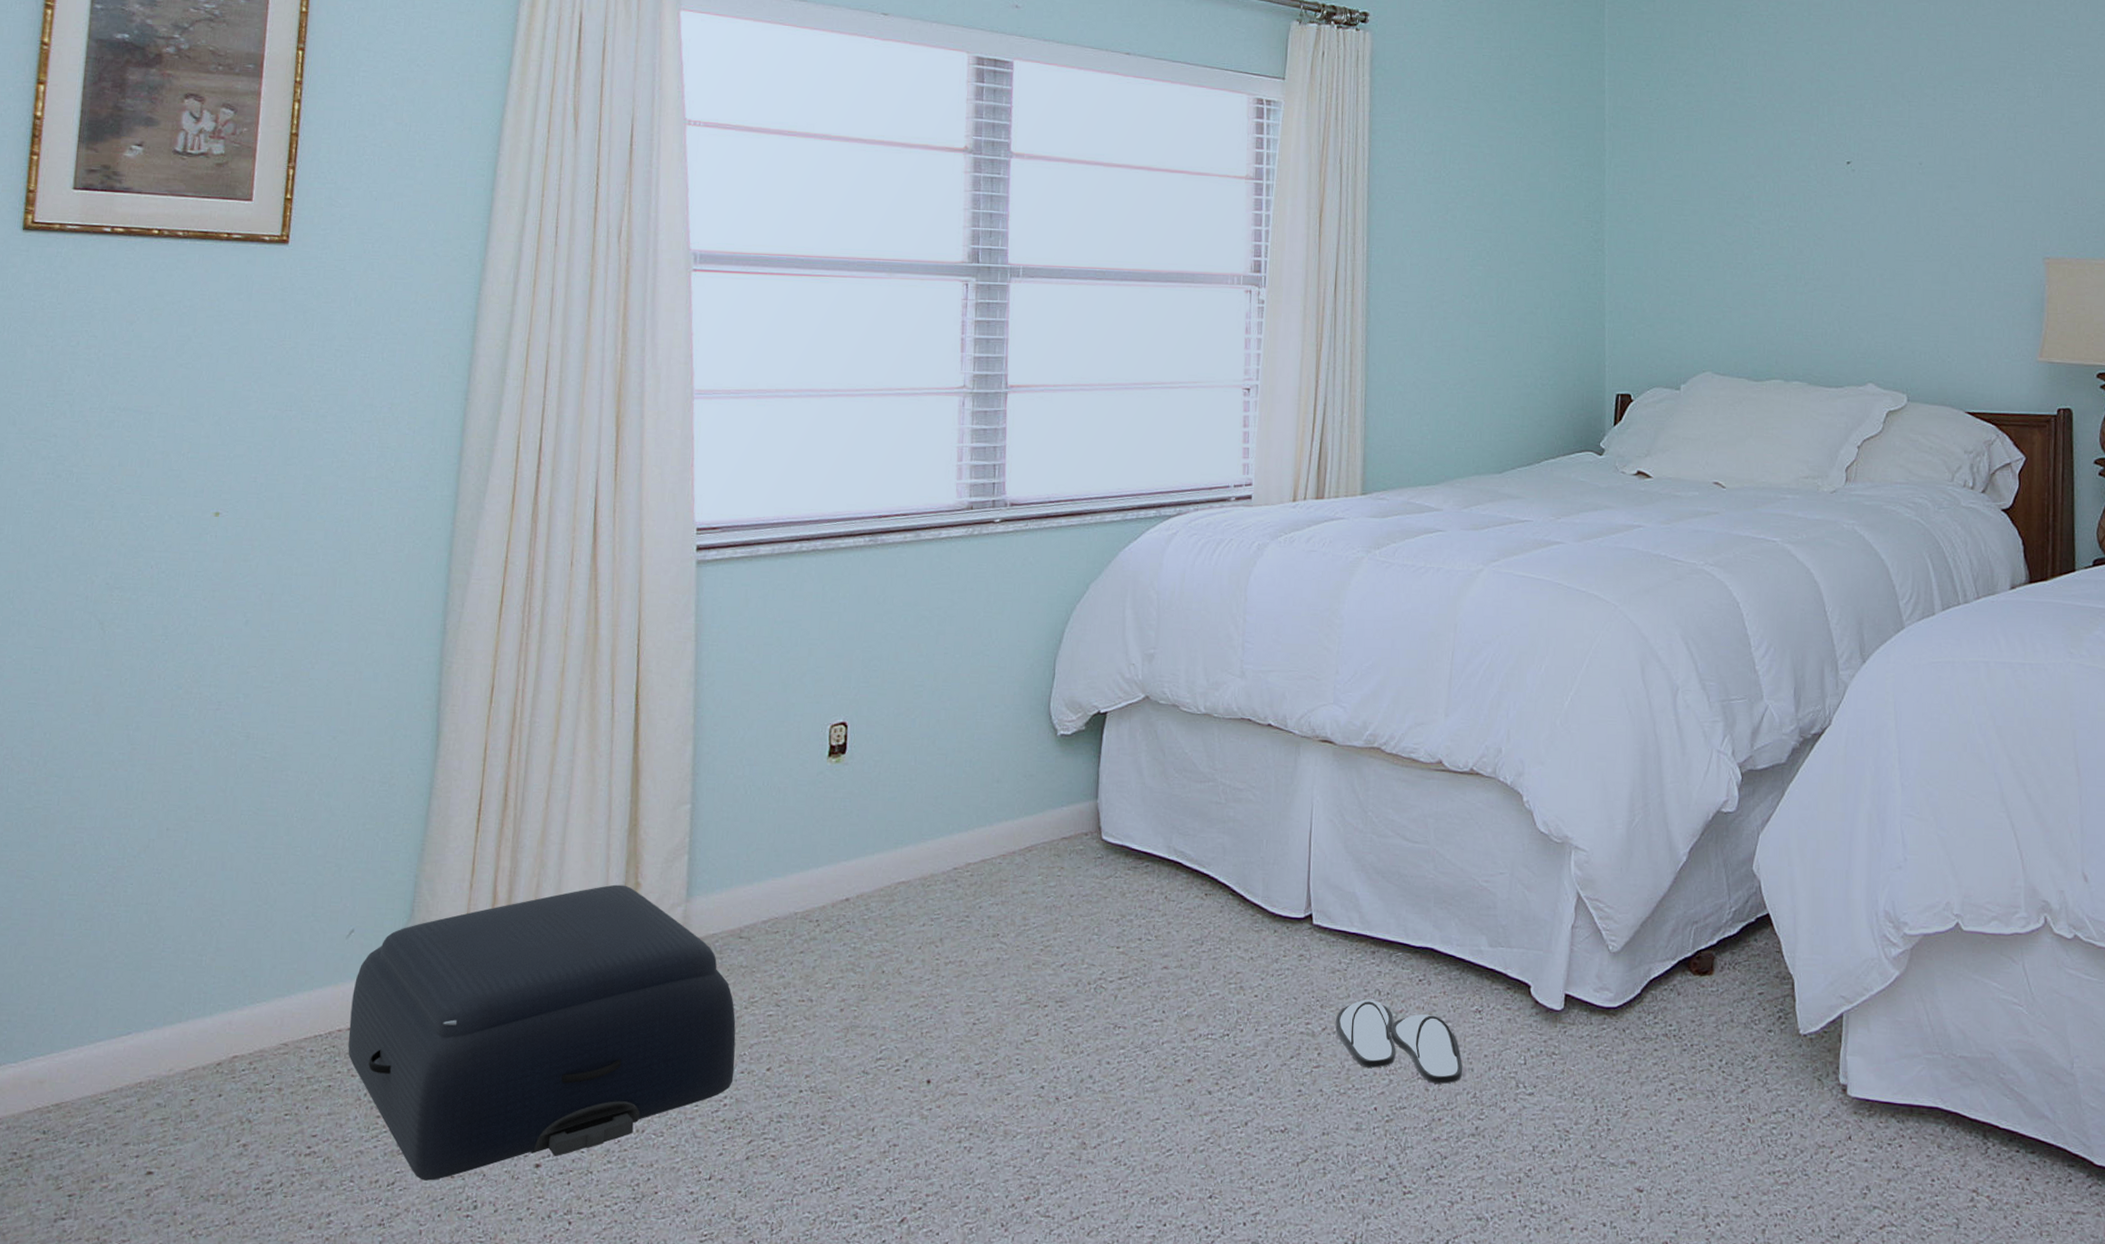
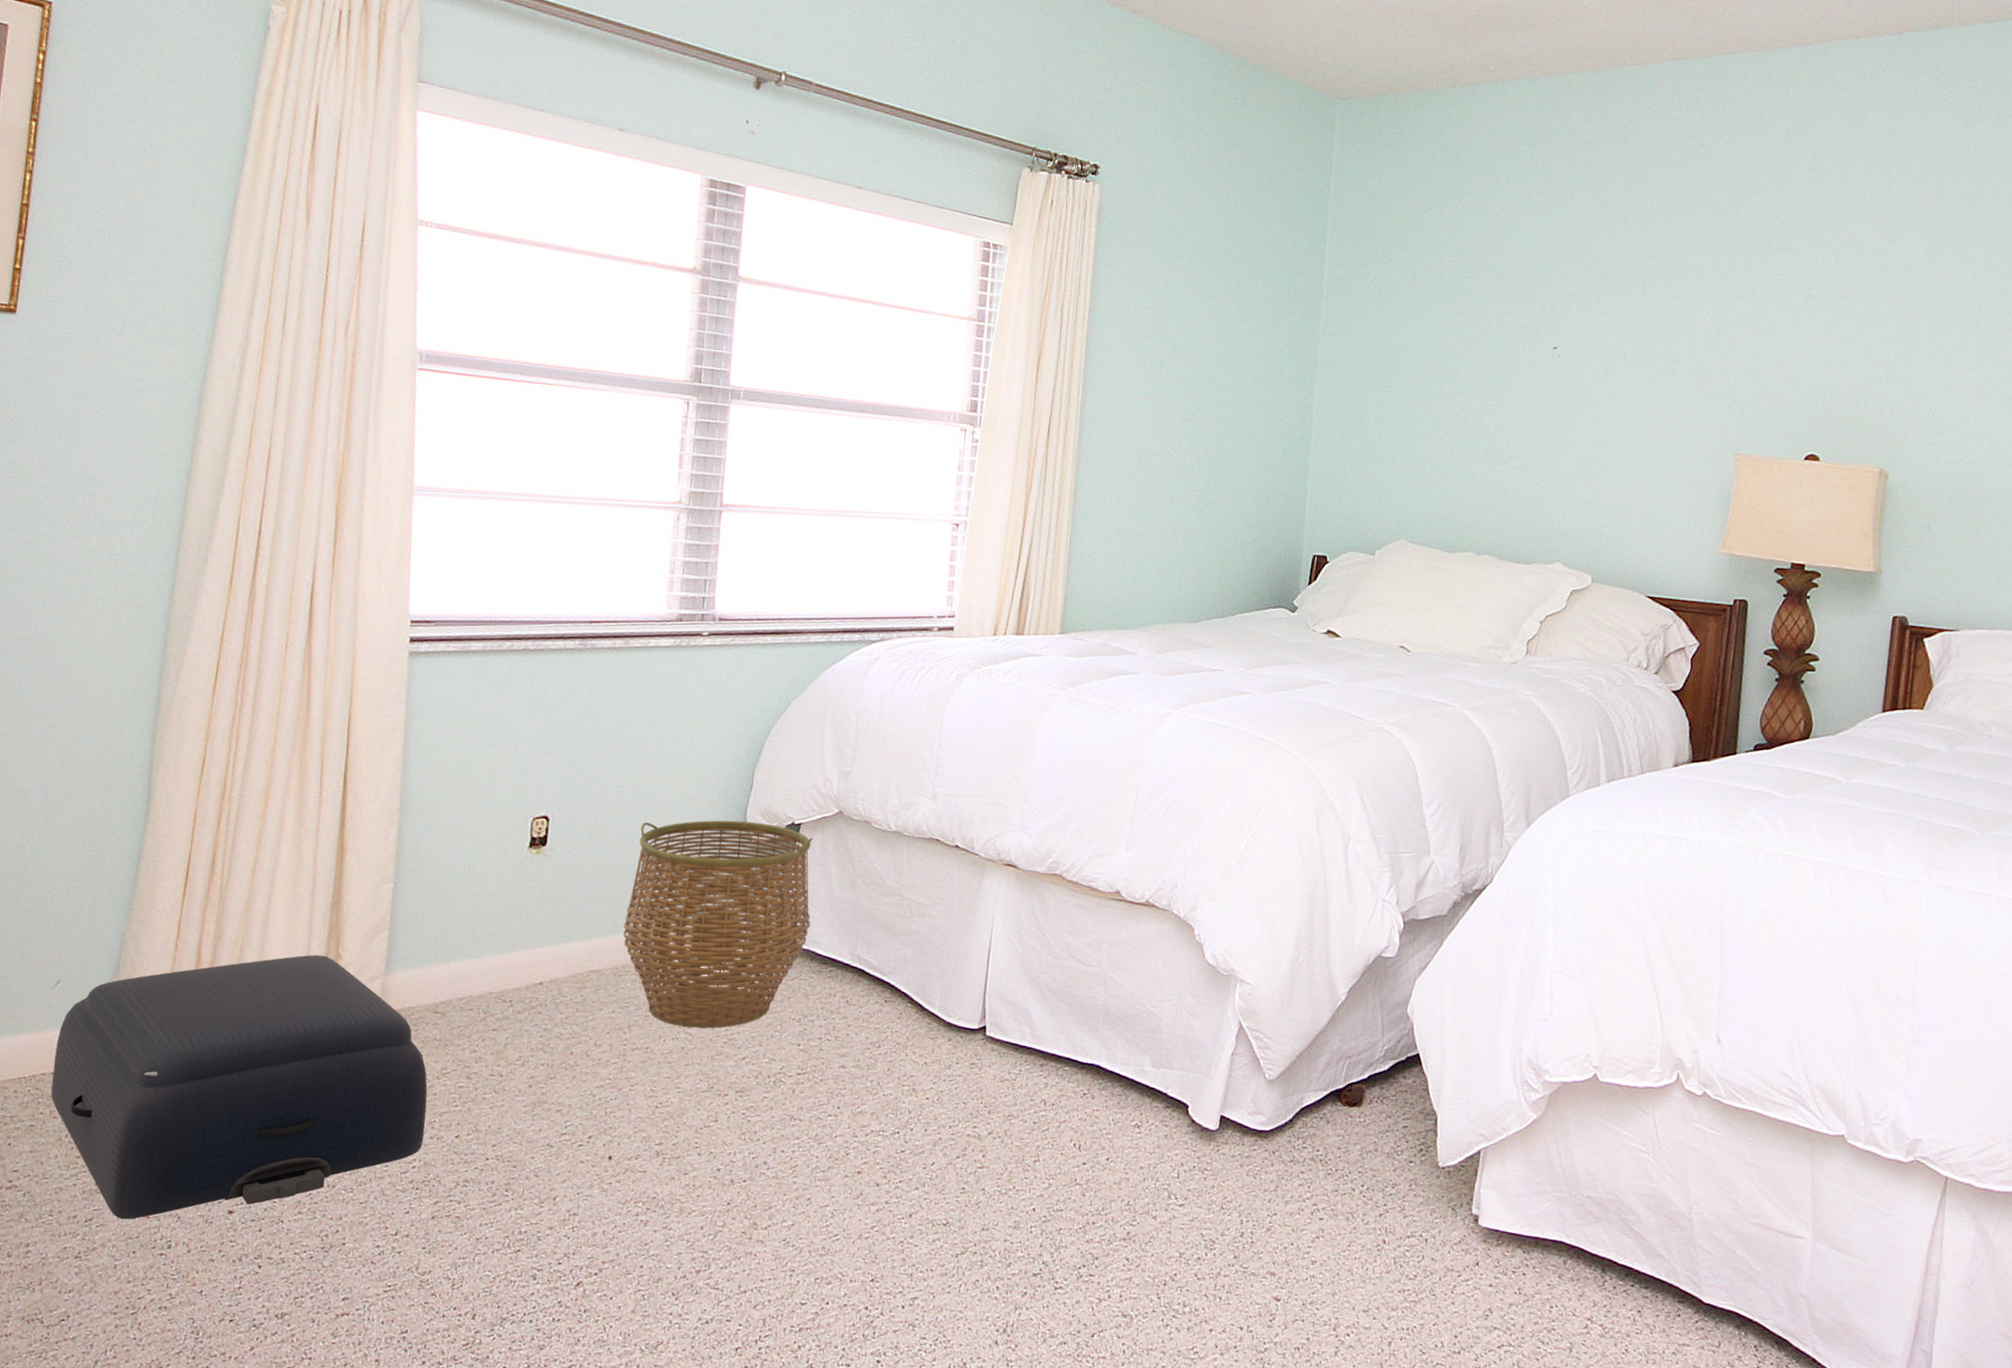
basket: none [929,713,1124,936] -> present [622,820,813,1028]
slippers: present [1336,999,1463,1084] -> none [1001,1108,1119,1191]

